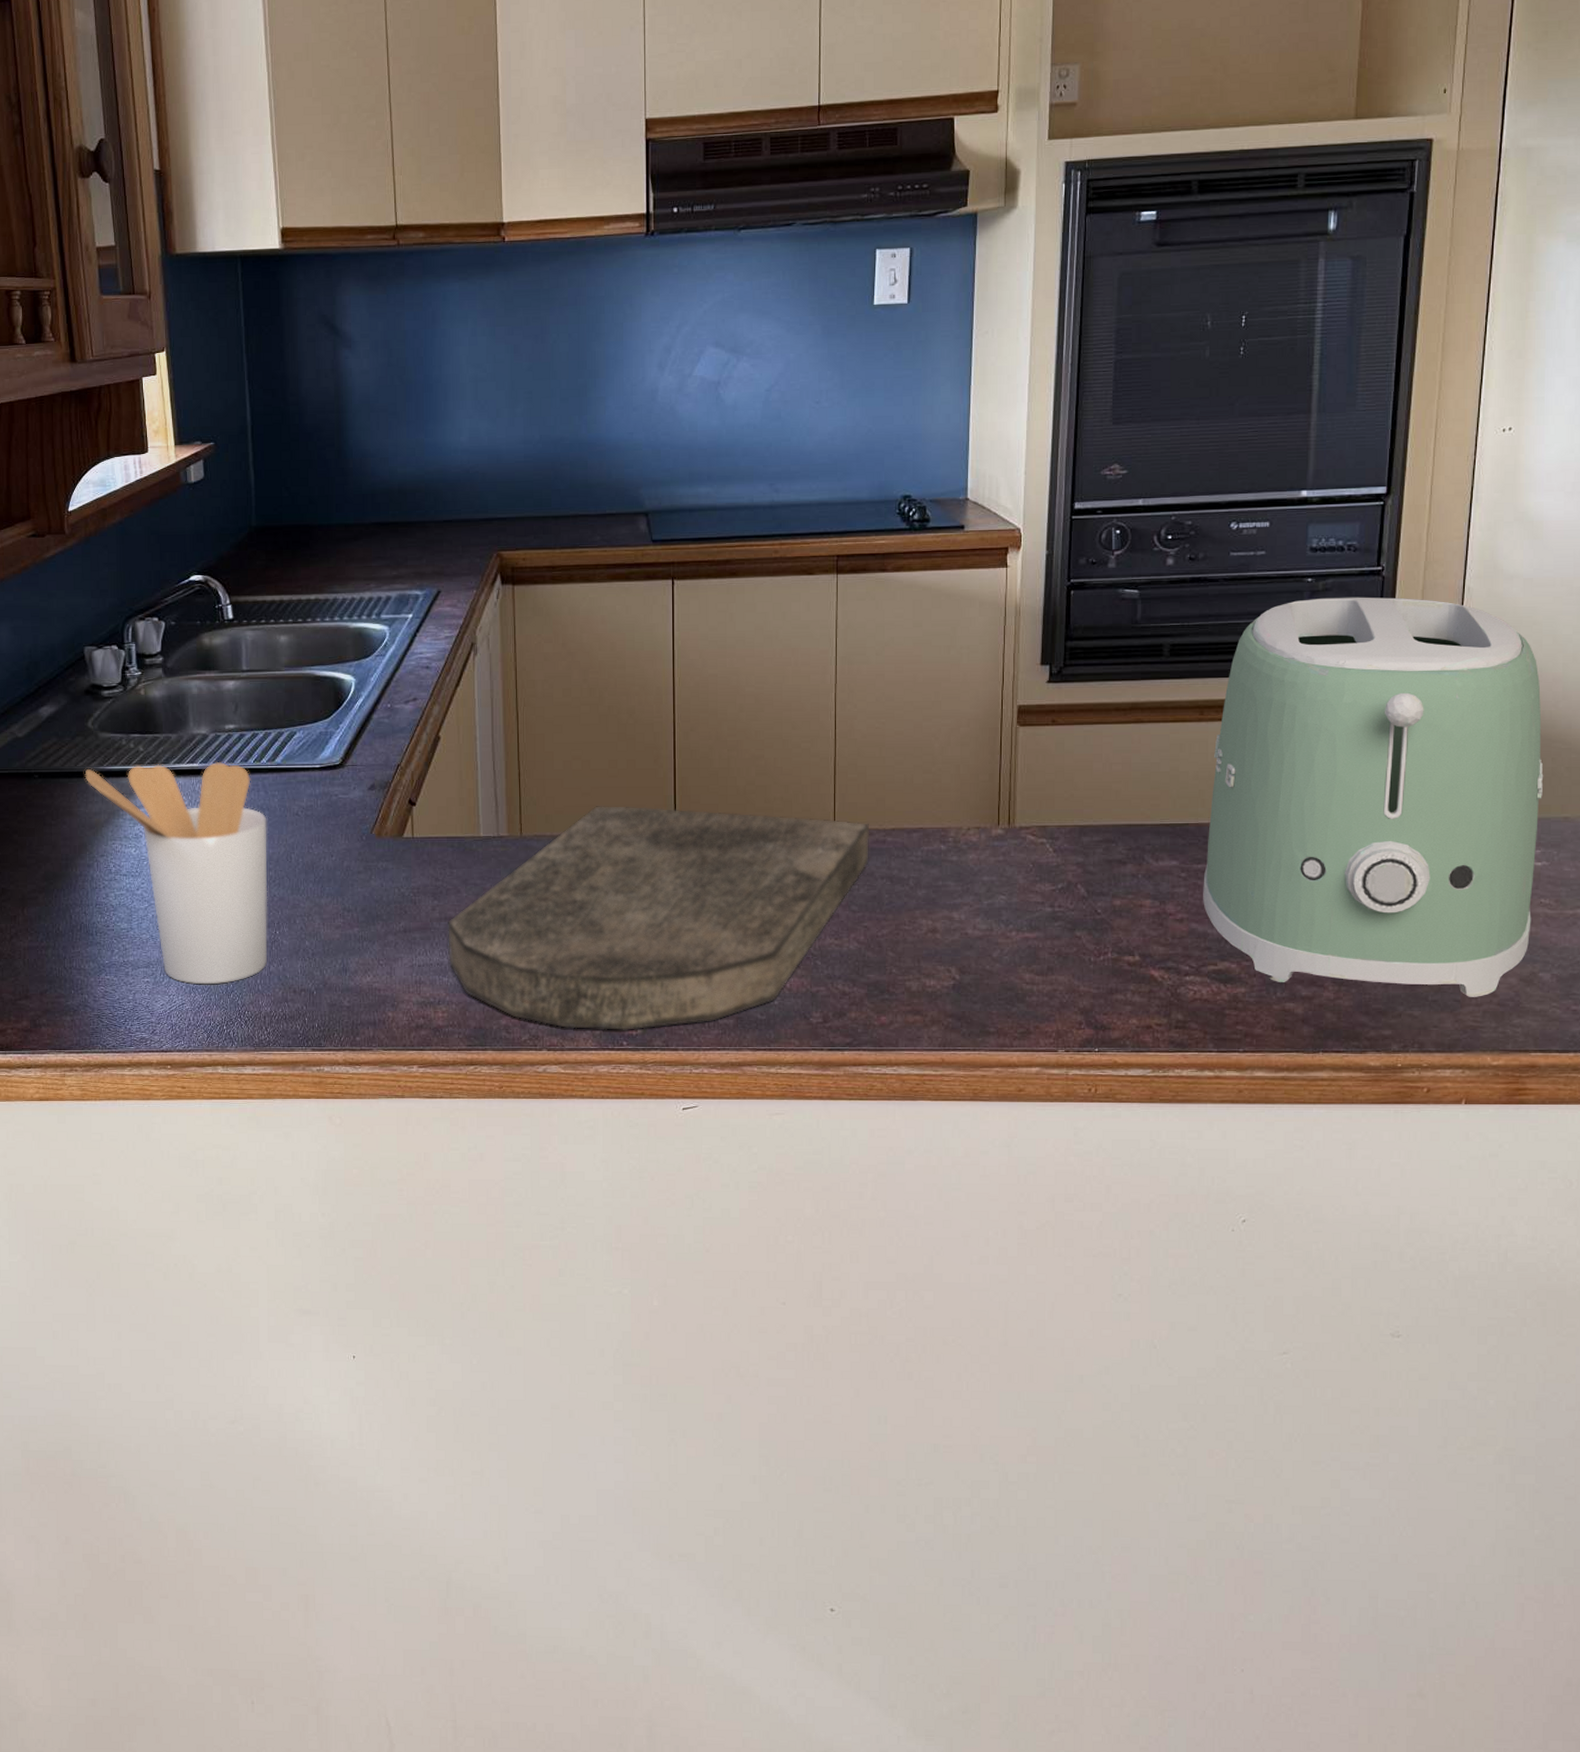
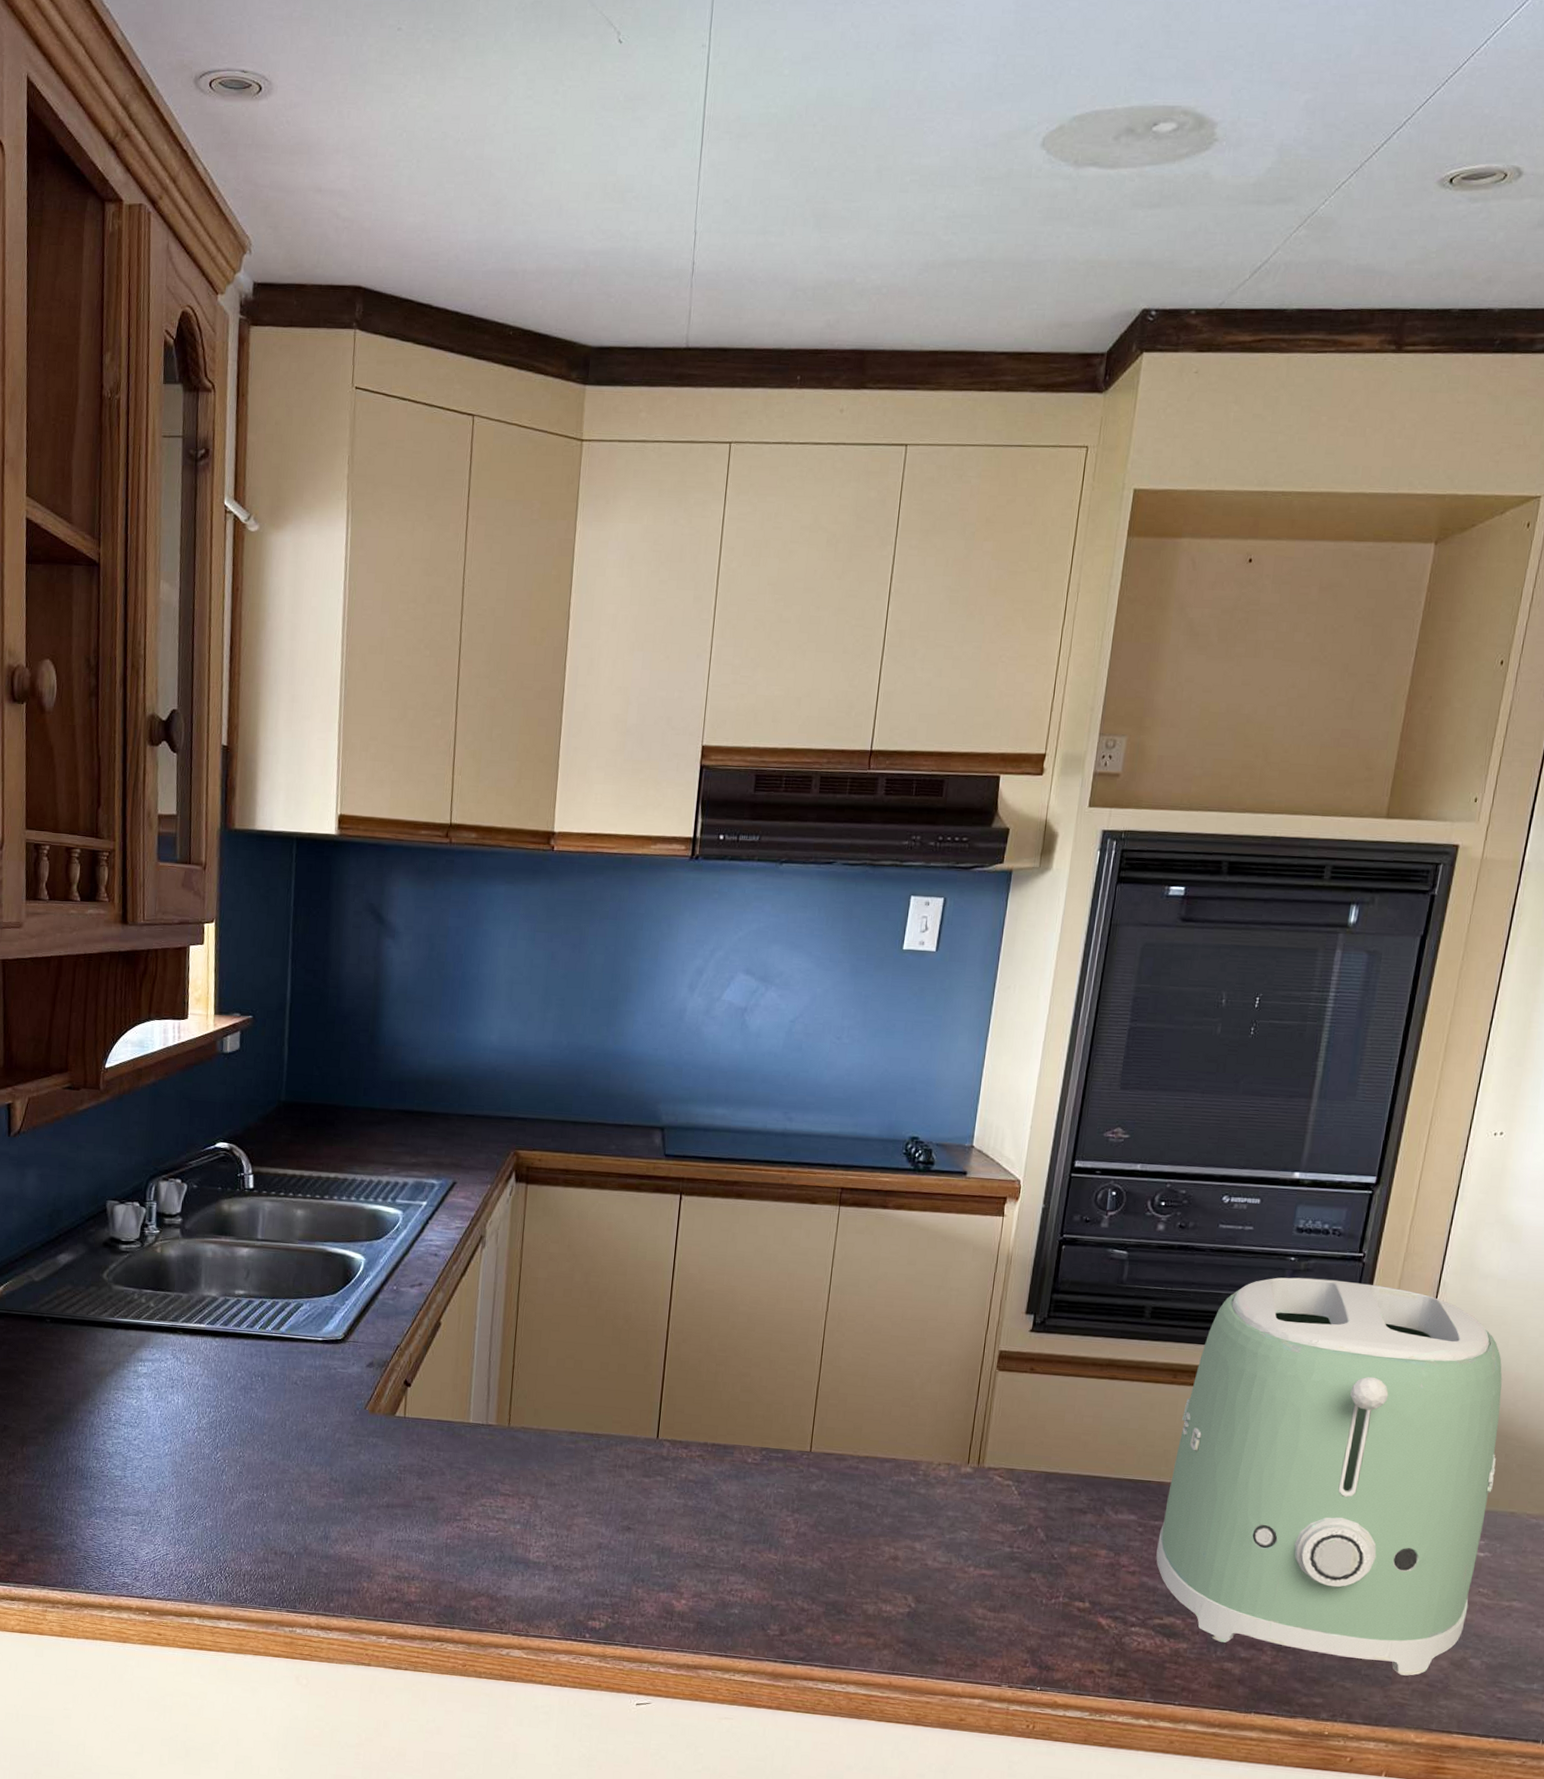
utensil holder: present [84,762,268,985] -> none [95,1318,266,1539]
cutting board: present [448,806,870,1030] -> none [427,1405,844,1624]

